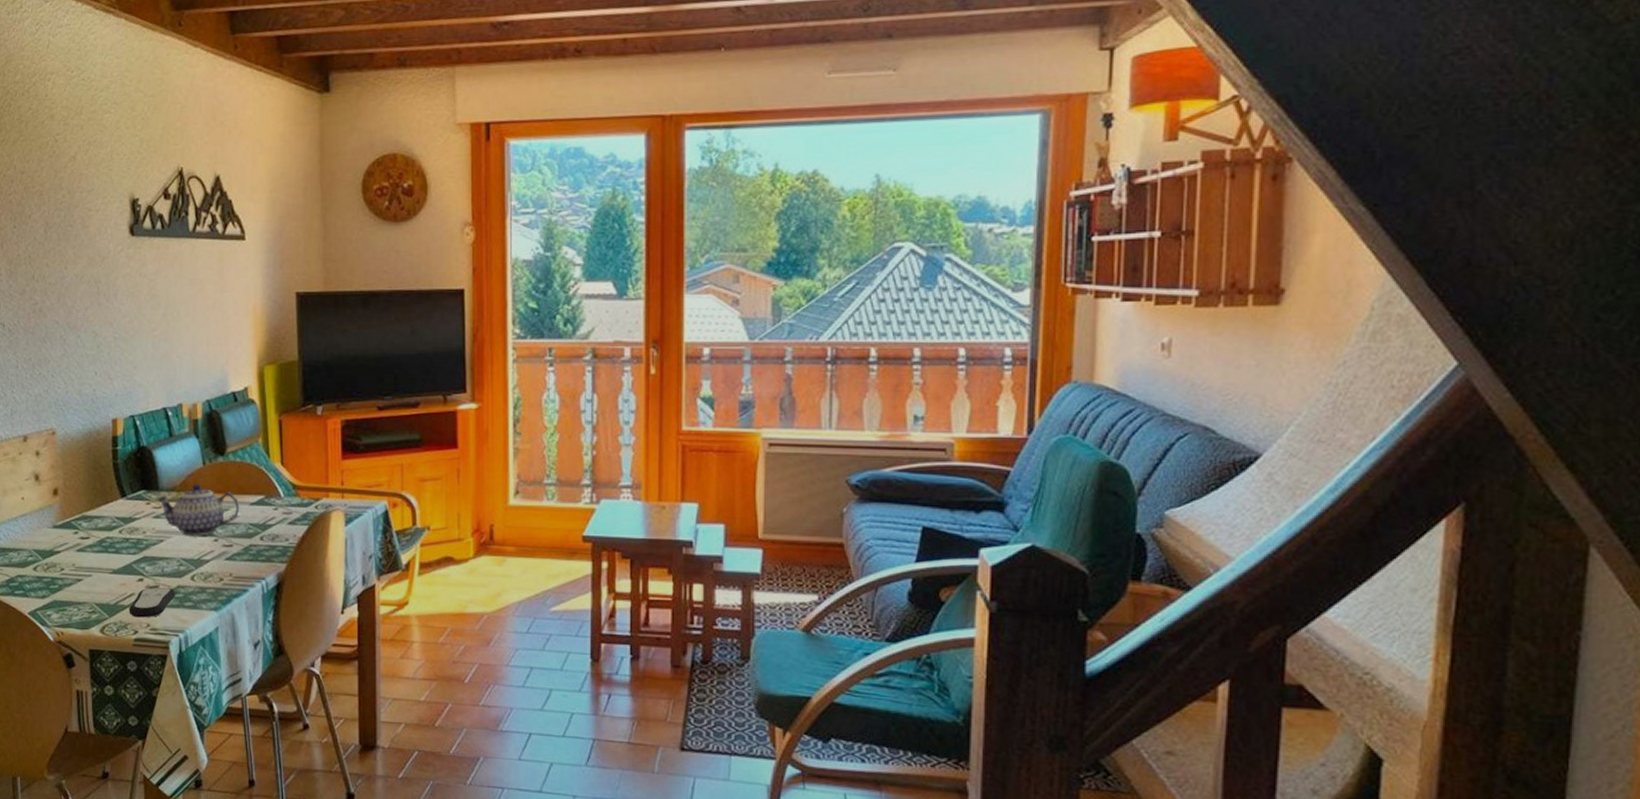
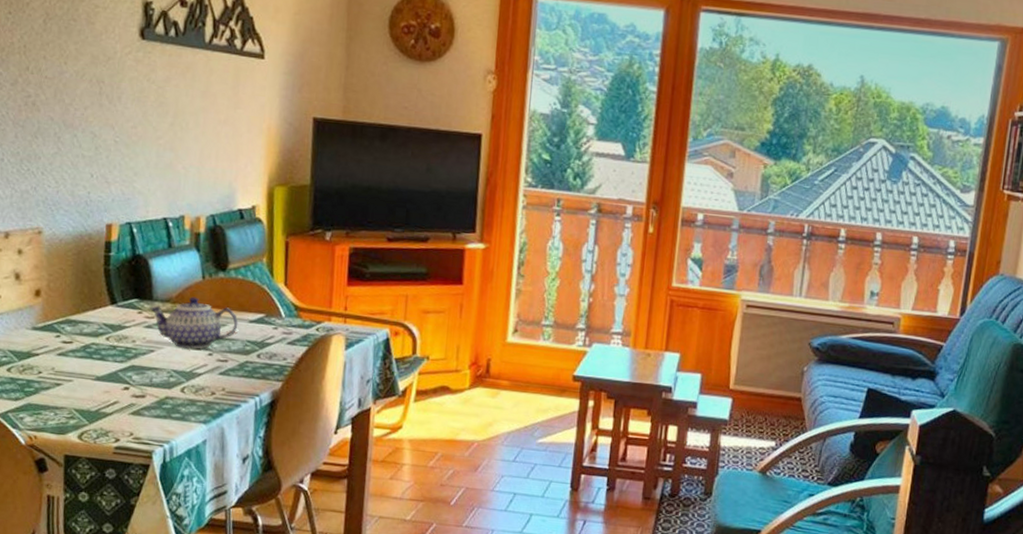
remote control: present [129,587,175,618] -> none [111,397,163,427]

